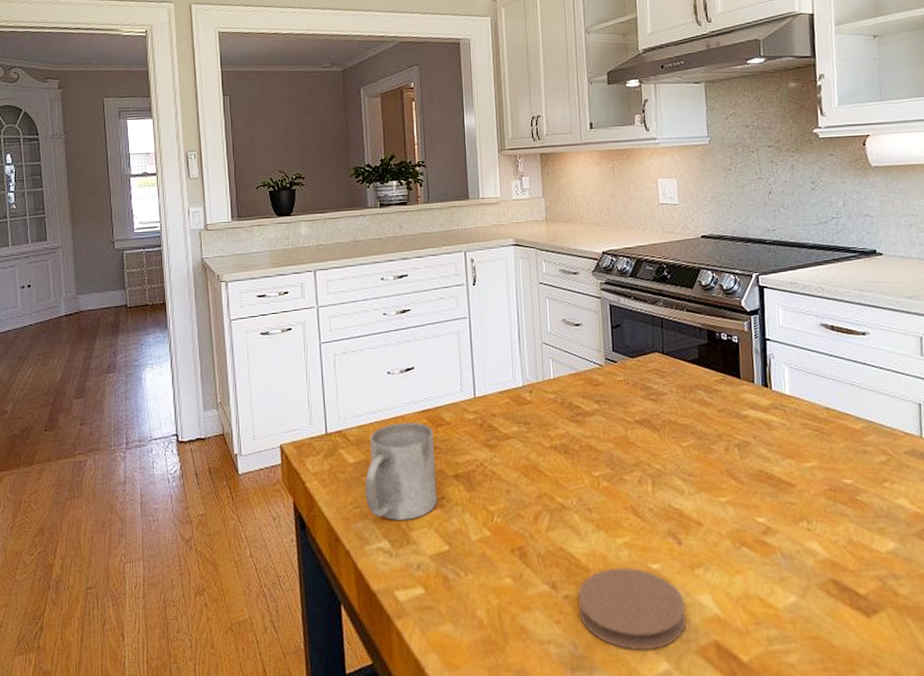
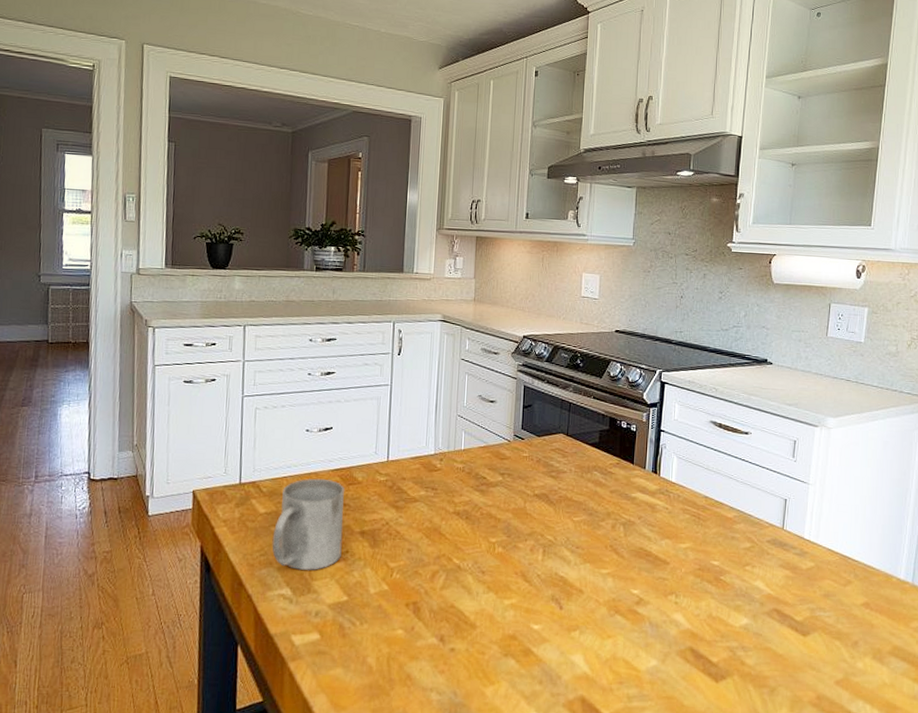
coaster: present [577,566,687,651] -> none [462,625,559,701]

